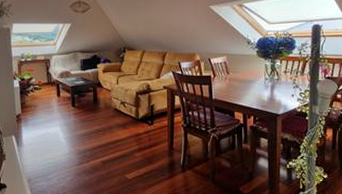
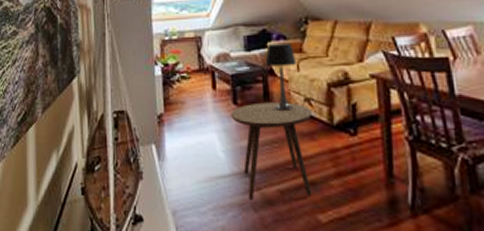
side table: none [70,105,126,169] -> present [231,102,313,200]
table lamp: none [95,64,117,110] -> present [265,42,297,111]

